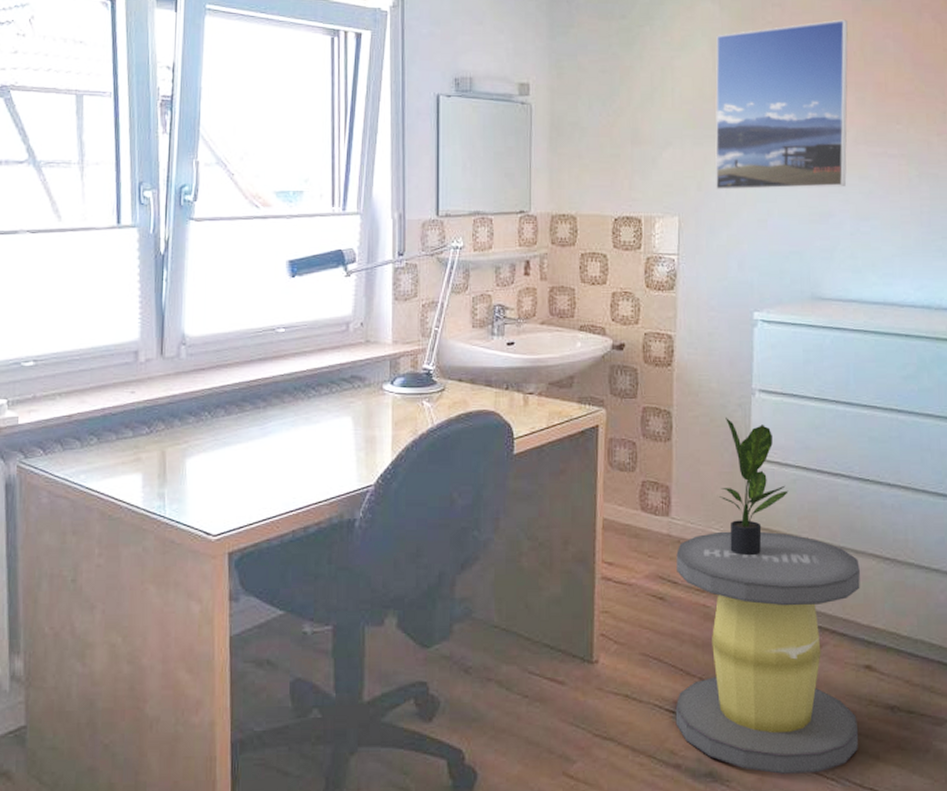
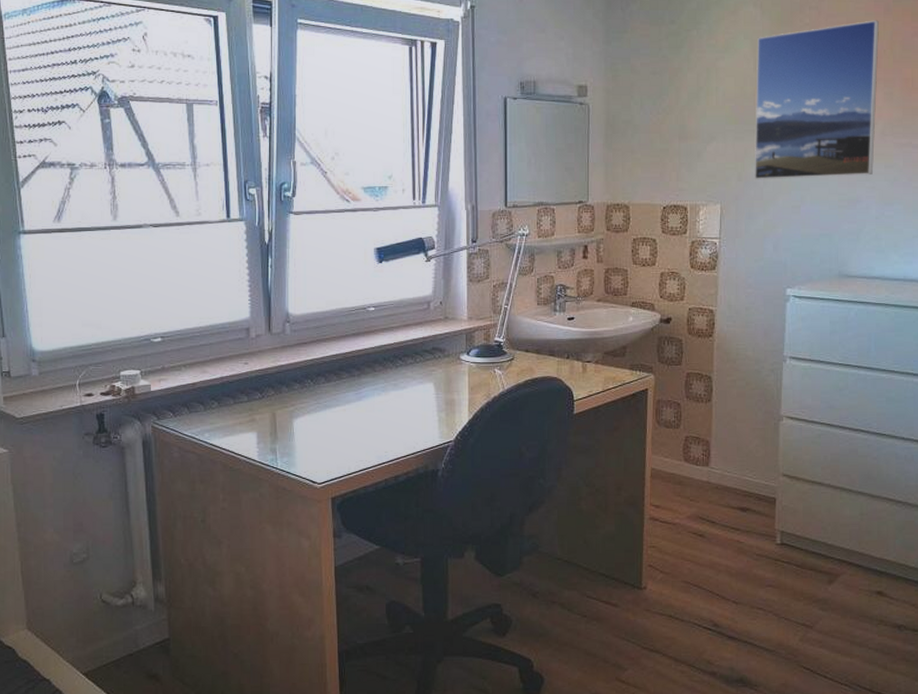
stool: present [675,531,860,774] -> none [712,479,875,681]
potted plant: present [719,416,788,556] -> none [753,380,814,500]

